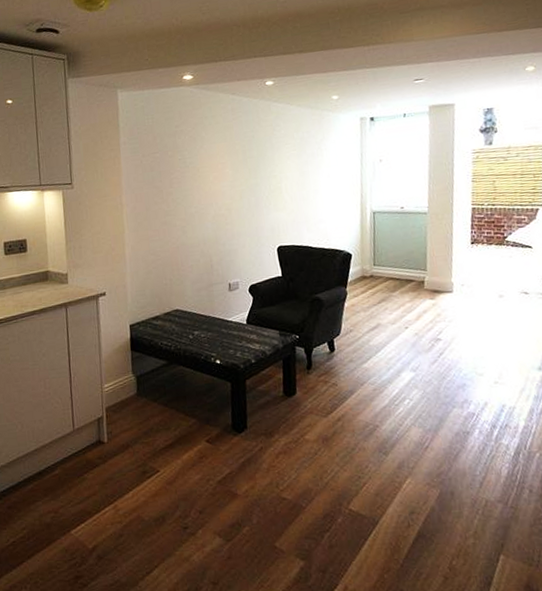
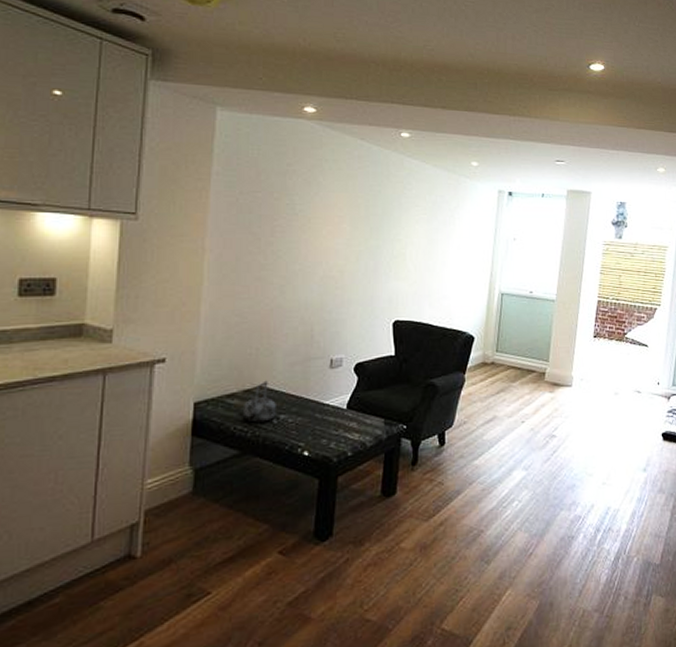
kettle: none [165,304,191,339] -> present [242,380,276,423]

